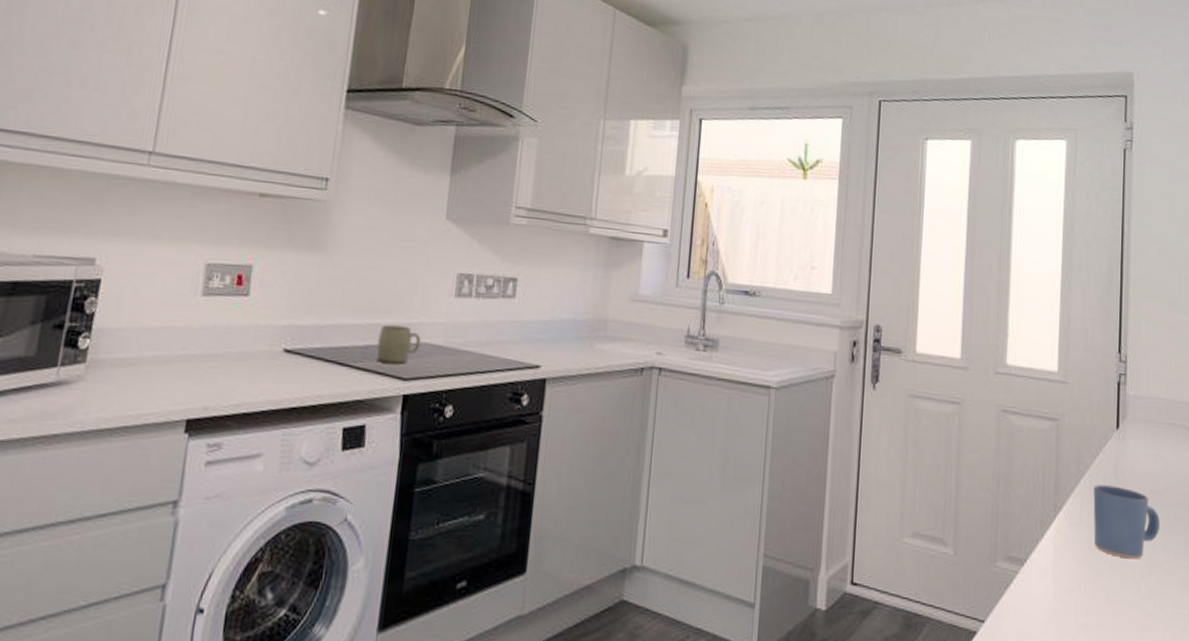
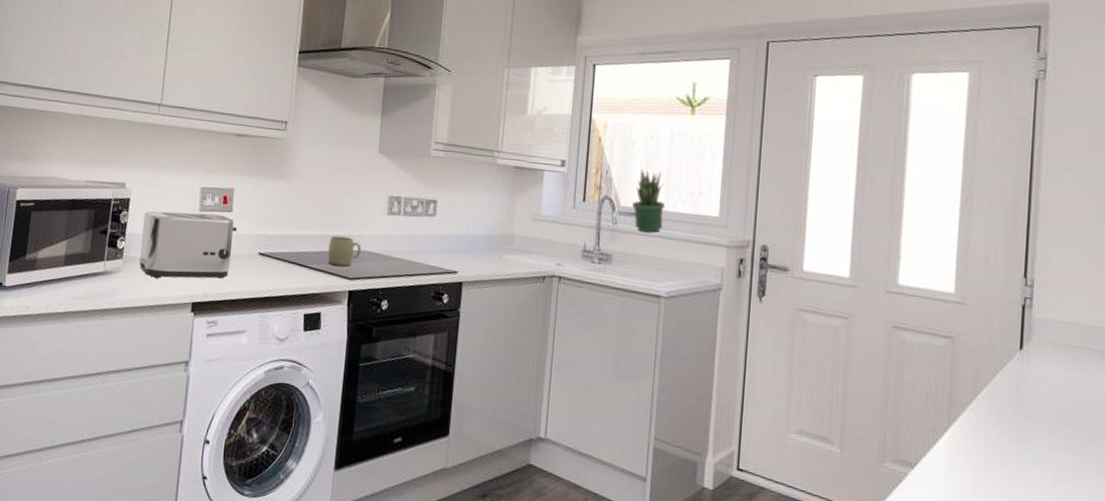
toaster: none [110,295,256,388] -> present [139,210,238,279]
planter: none [741,240,775,314] -> present [632,169,665,233]
mug: present [1093,485,1160,559] -> none [991,400,1068,474]

